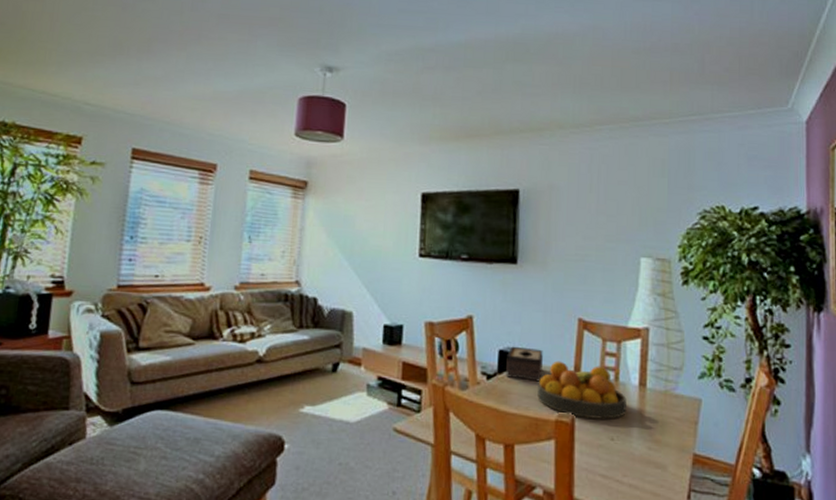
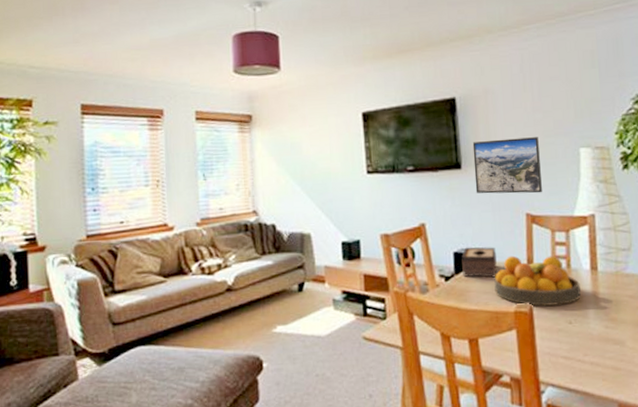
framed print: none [529,238,599,299] -> present [472,137,542,194]

